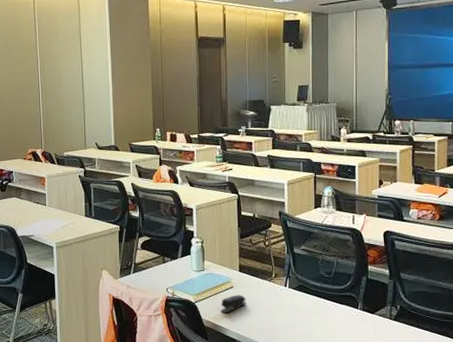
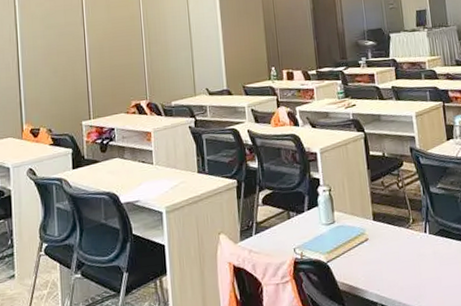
stapler: present [220,295,246,314] -> none [356,247,384,273]

